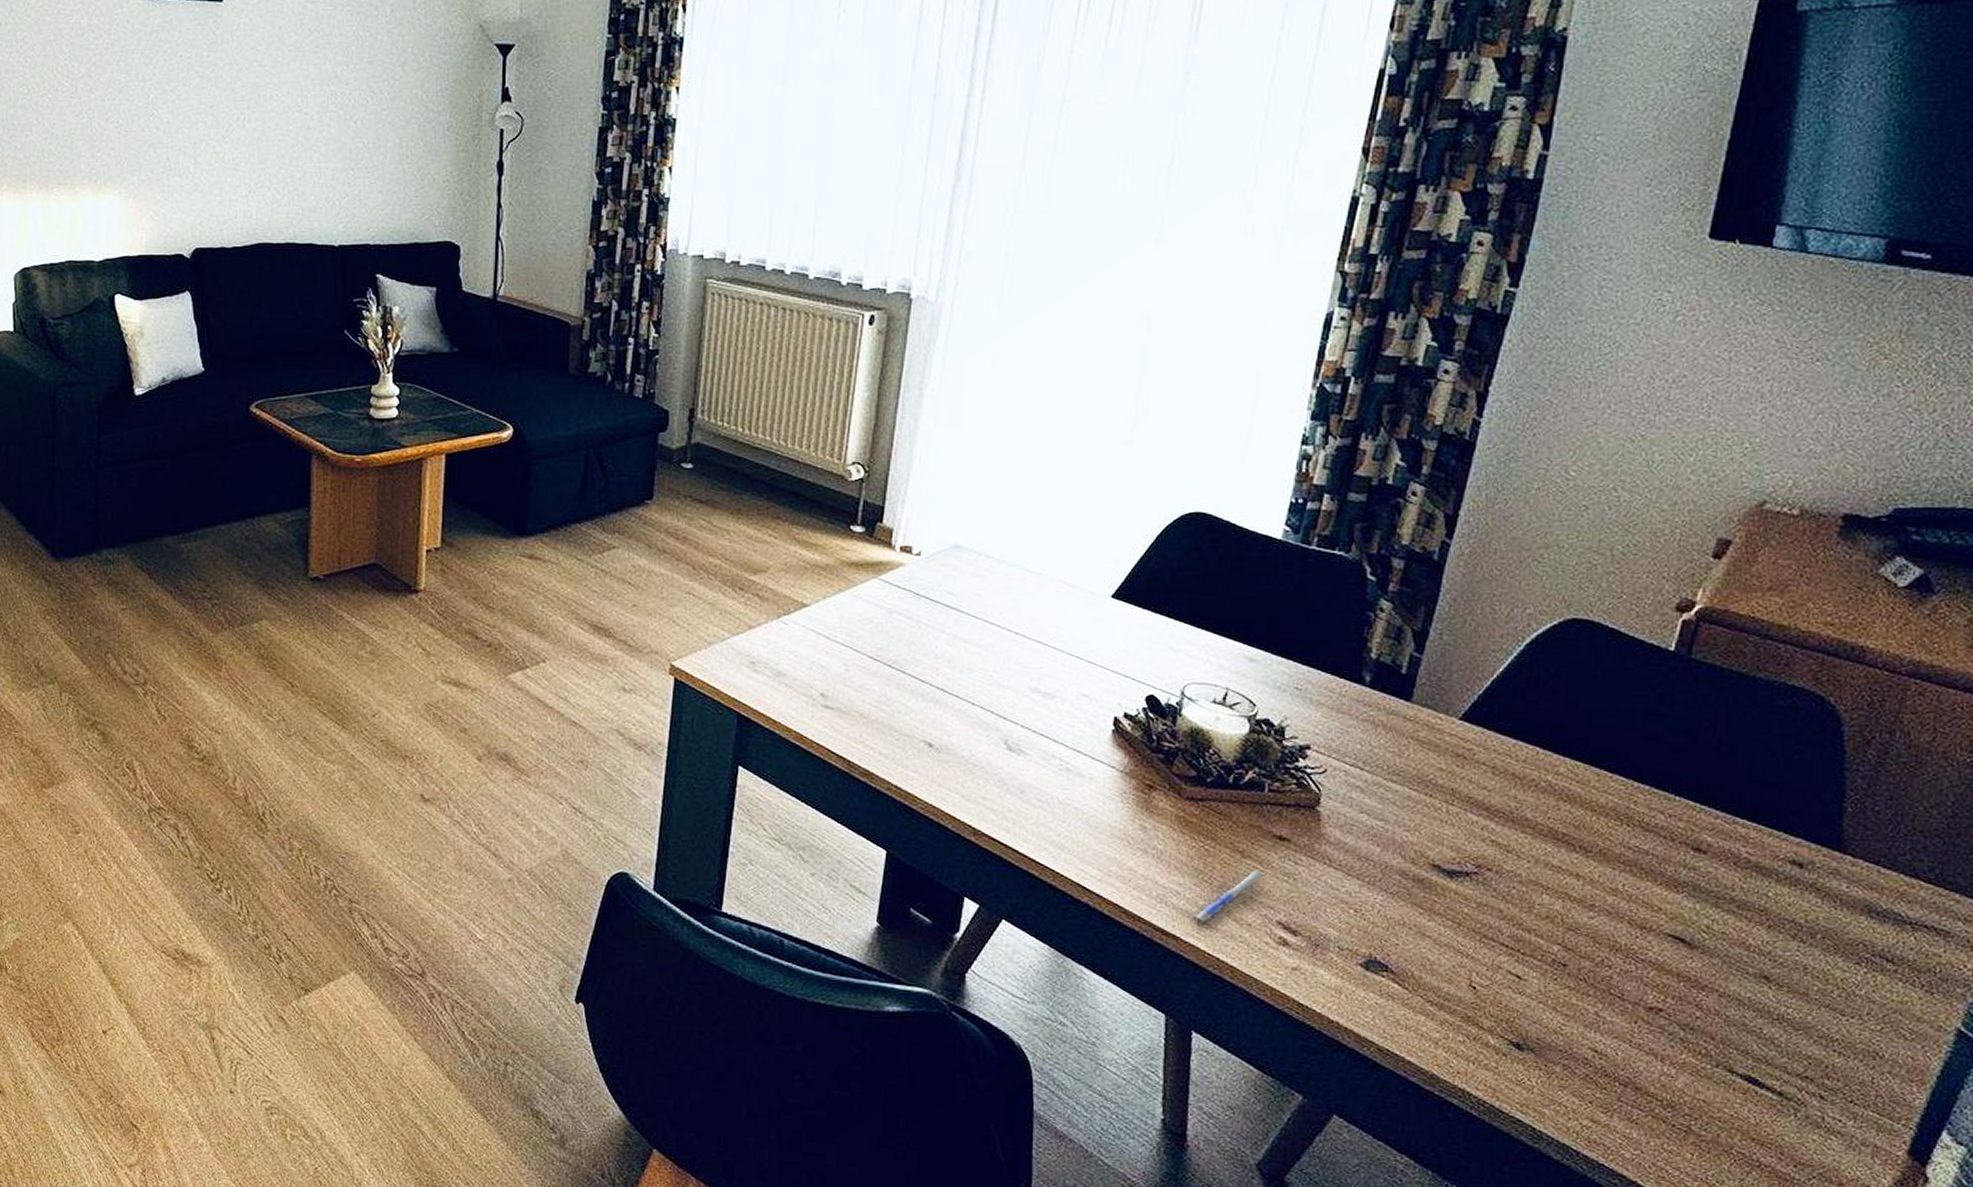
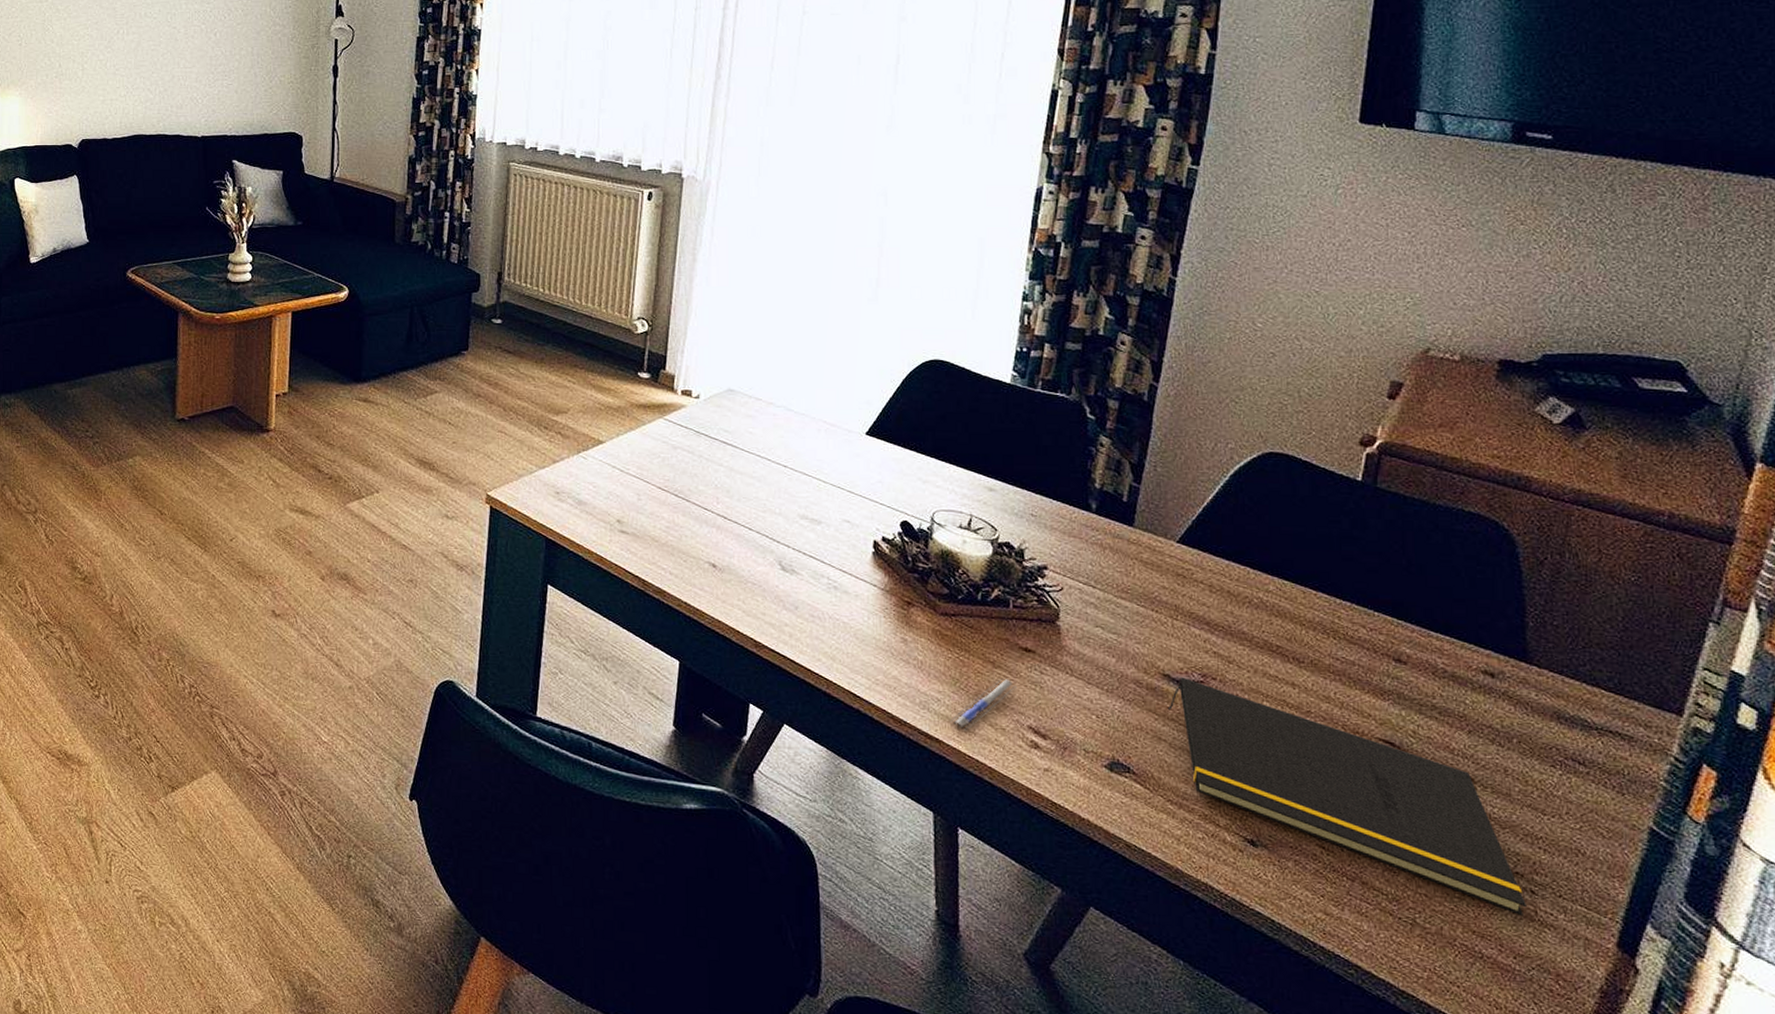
notepad: none [1434,867,1814,1122] -> present [1167,677,1526,916]

